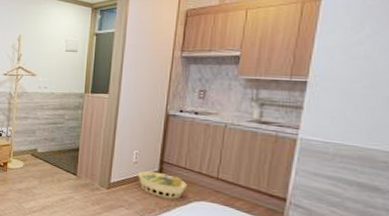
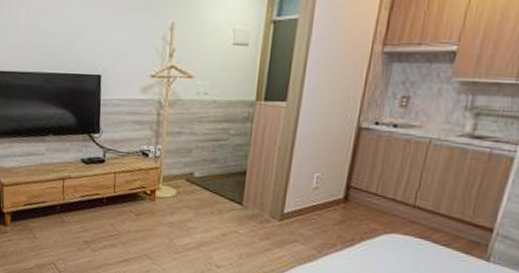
laundry basket: present [138,171,187,199] -> none [318,198,377,232]

